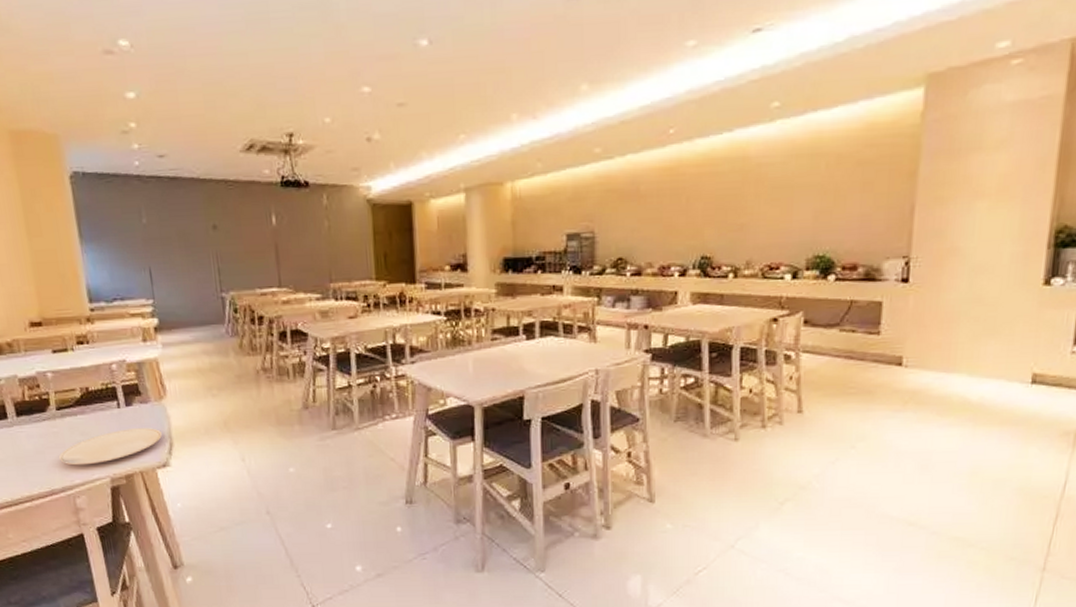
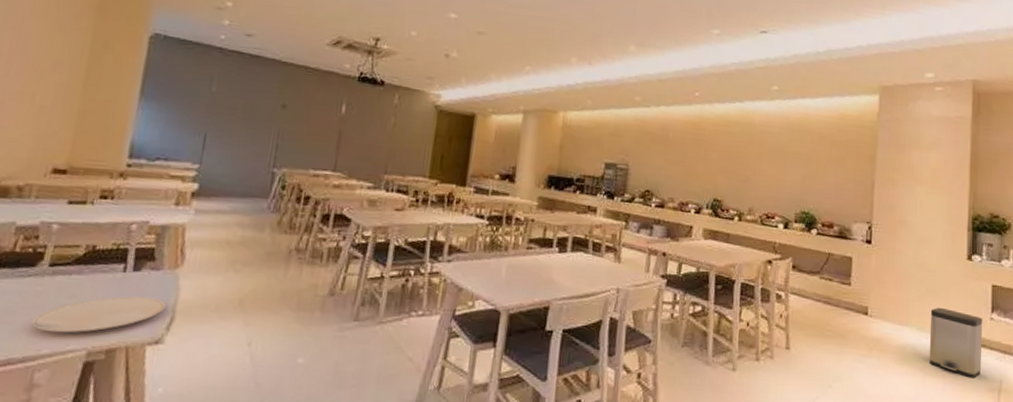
pedal bin: none [982,346,1061,423] -> present [929,307,983,379]

